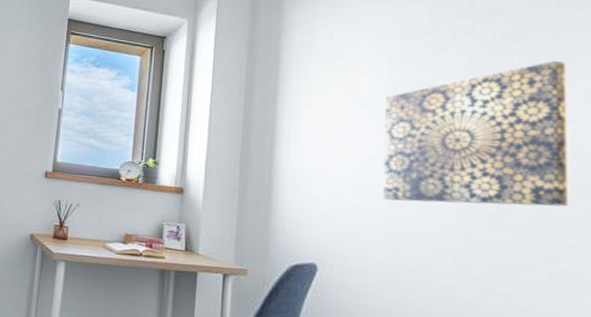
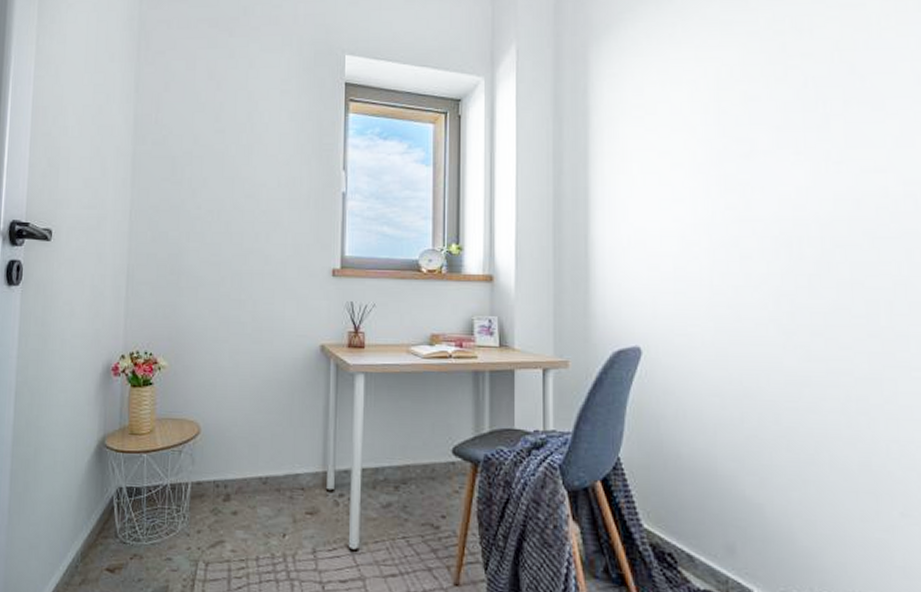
wall art: present [383,60,569,207] -> none [702,106,885,270]

